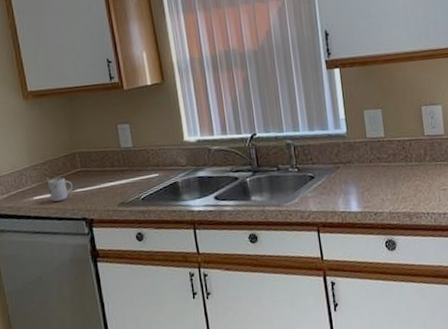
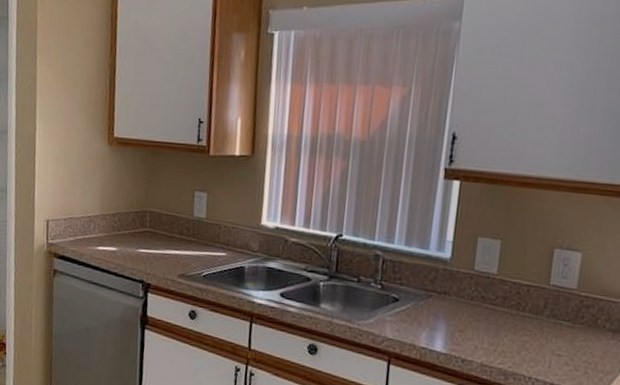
mug: present [46,177,73,202] -> none [113,229,138,257]

